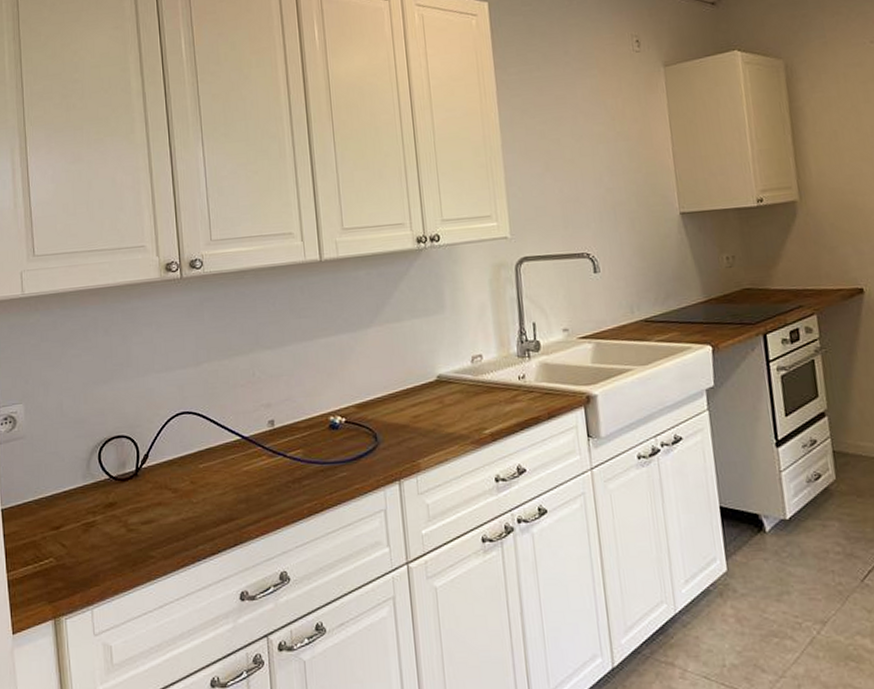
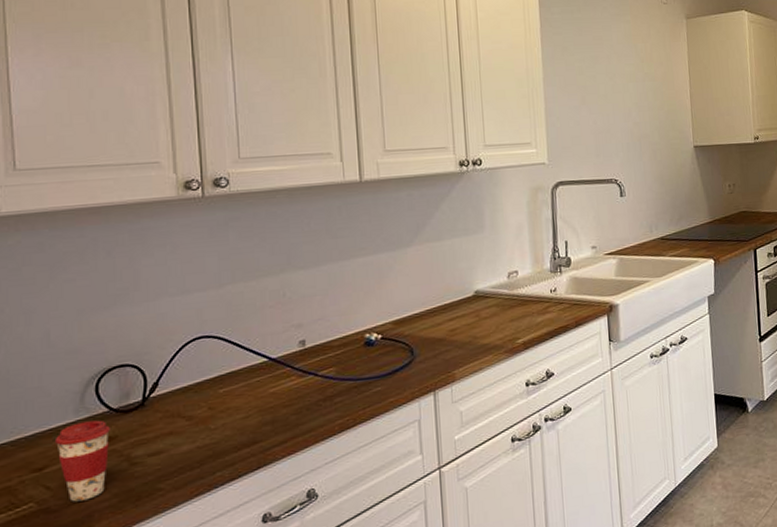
coffee cup: none [67,486,111,561] -> present [54,420,110,502]

